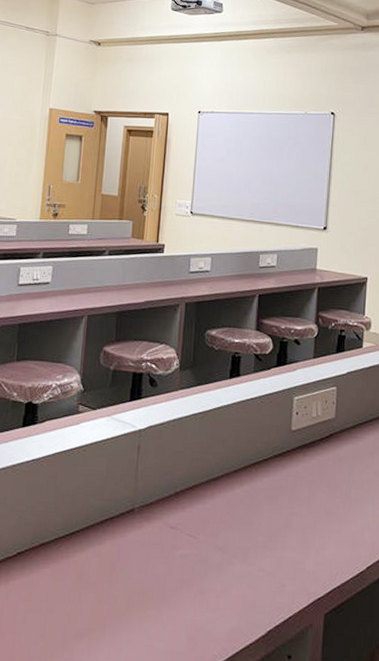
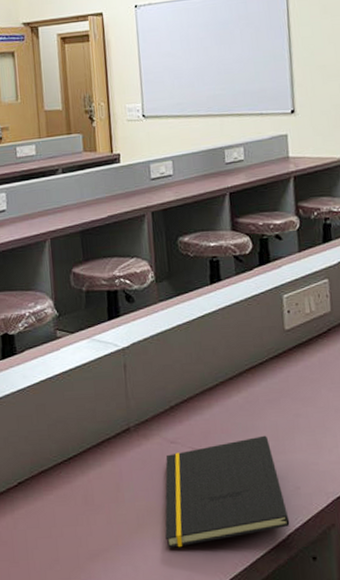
notepad: none [152,530,271,634] -> present [165,435,290,548]

